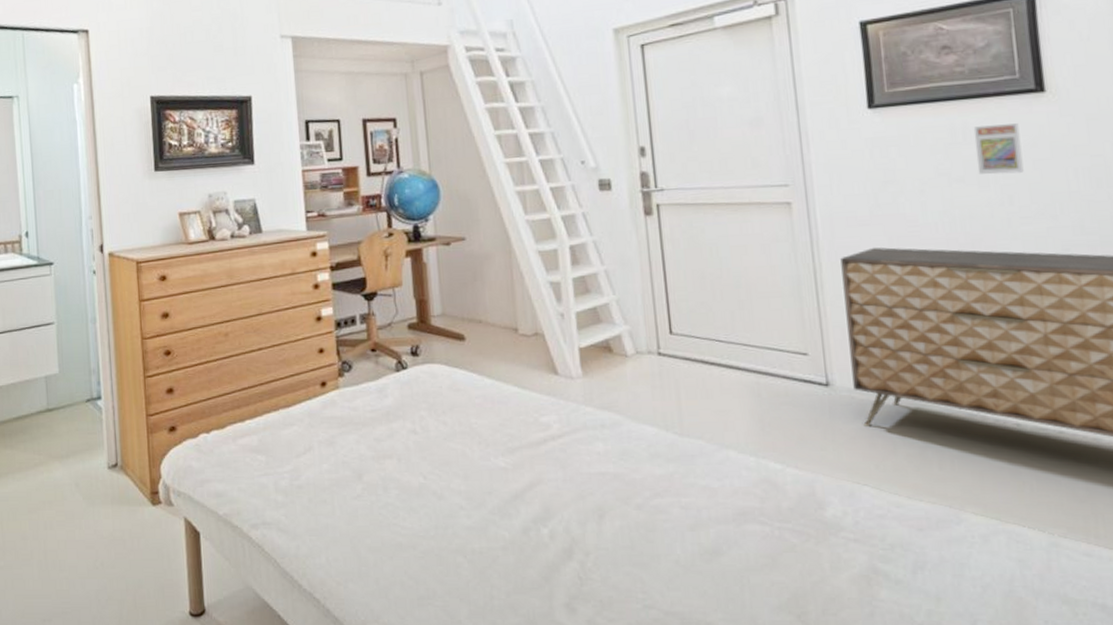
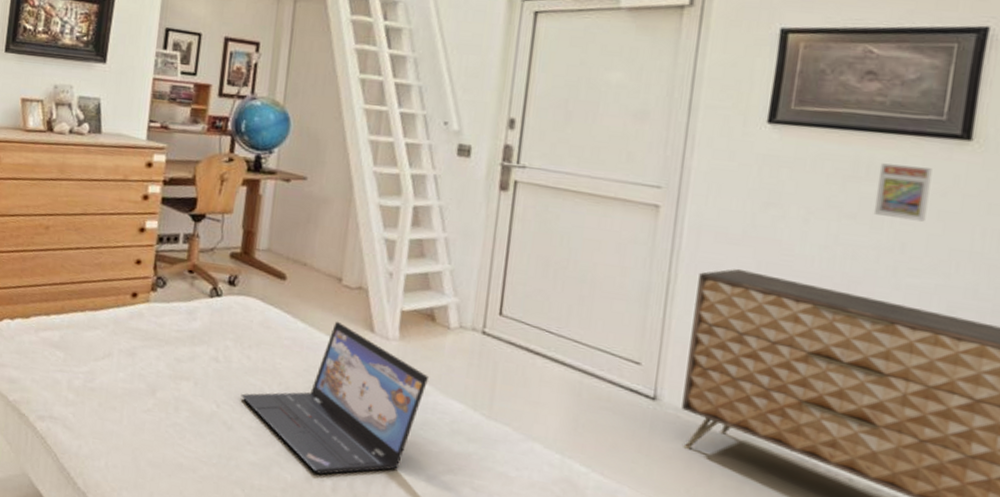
laptop: none [444,370,619,524] -> present [241,321,430,475]

